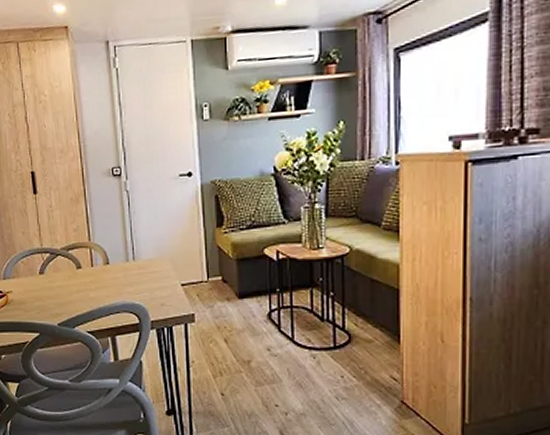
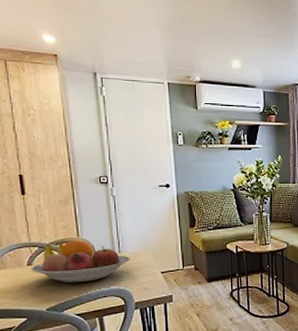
fruit bowl: none [43,245,146,295] -> present [31,240,130,283]

